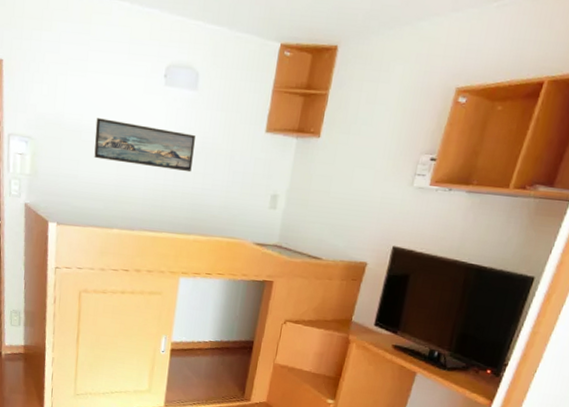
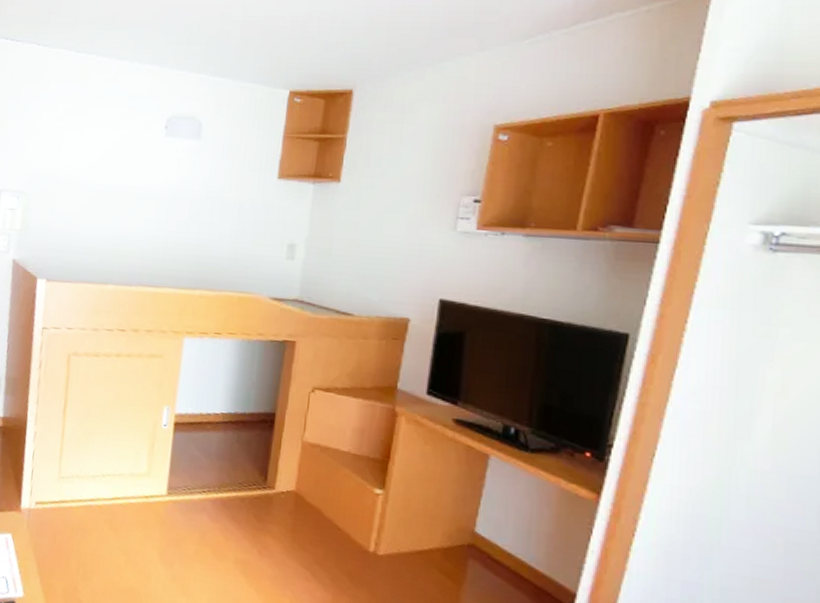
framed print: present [94,118,195,173] -> none [89,171,200,223]

